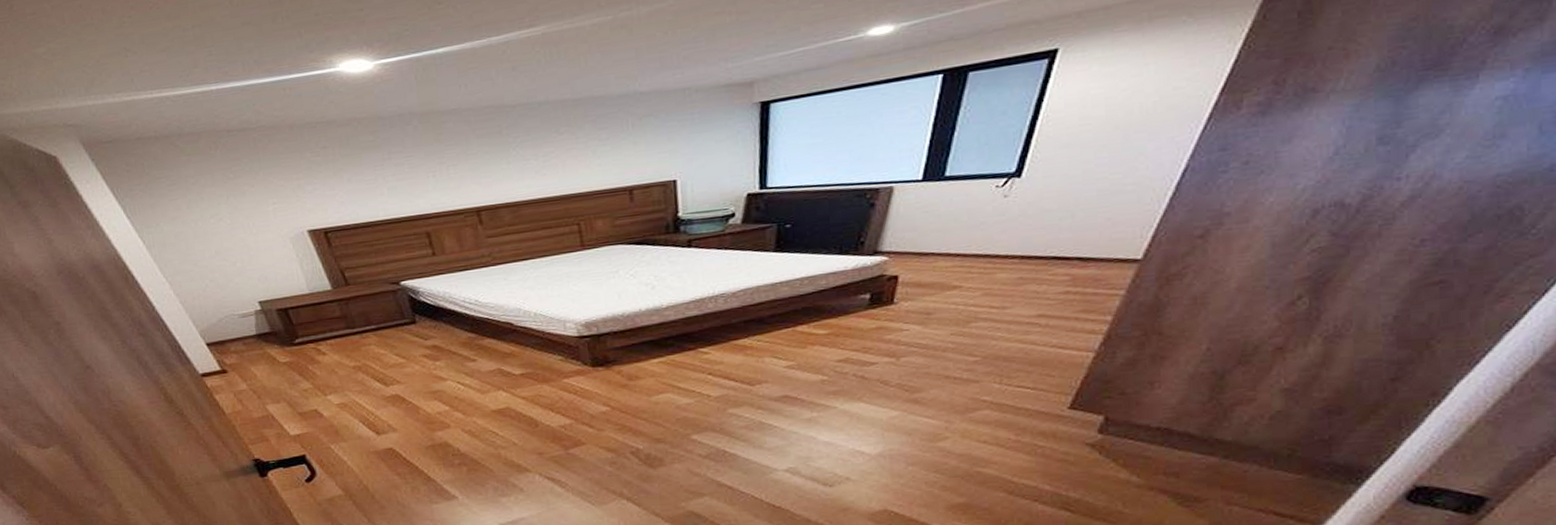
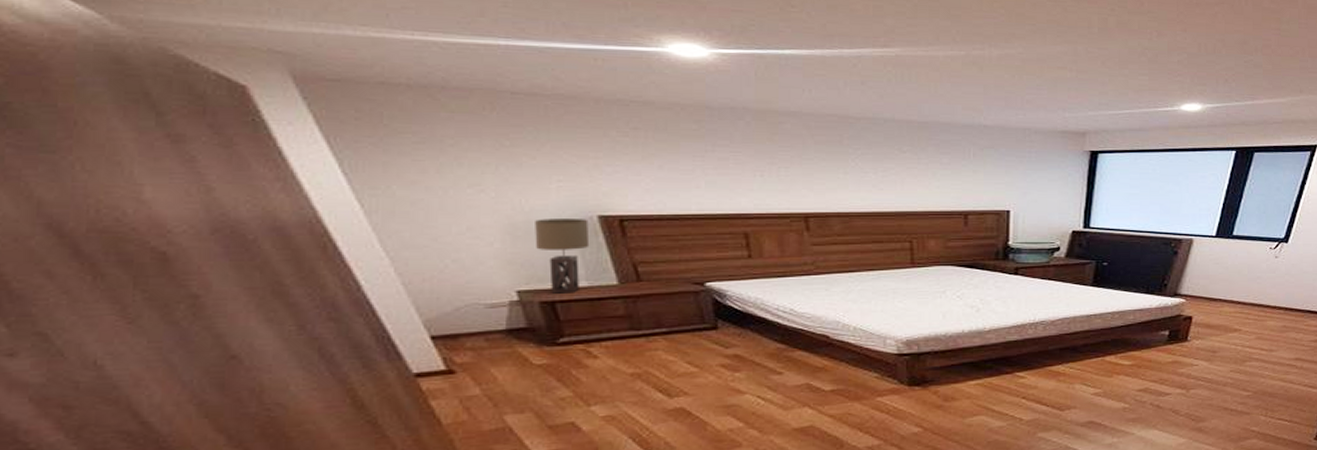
table lamp: none [262,234,305,302] -> present [535,219,590,294]

